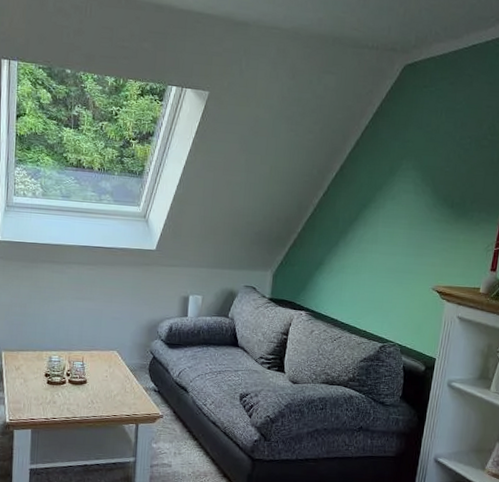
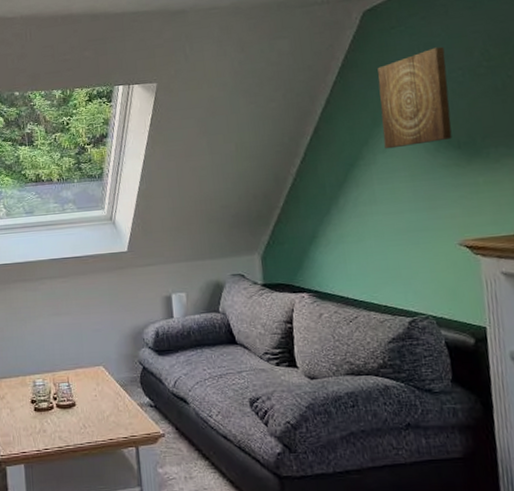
wall art: none [394,113,461,199] -> present [377,46,453,149]

